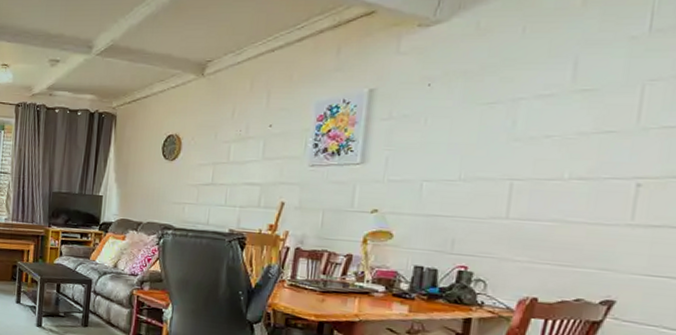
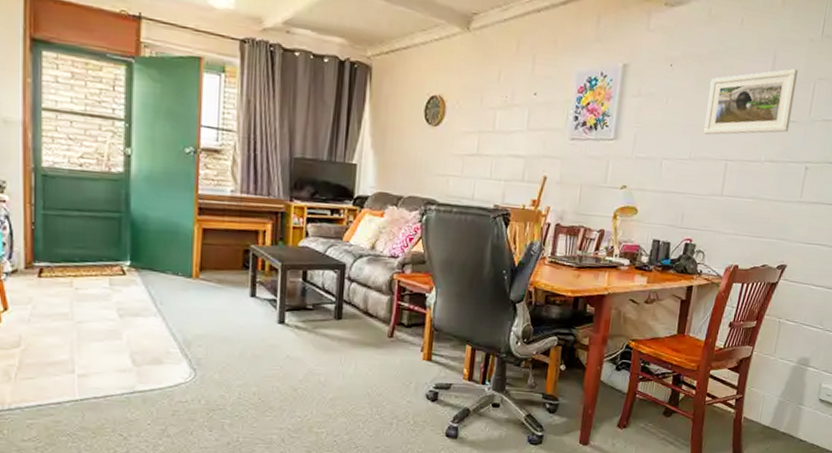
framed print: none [477,73,614,153] -> present [704,69,798,135]

